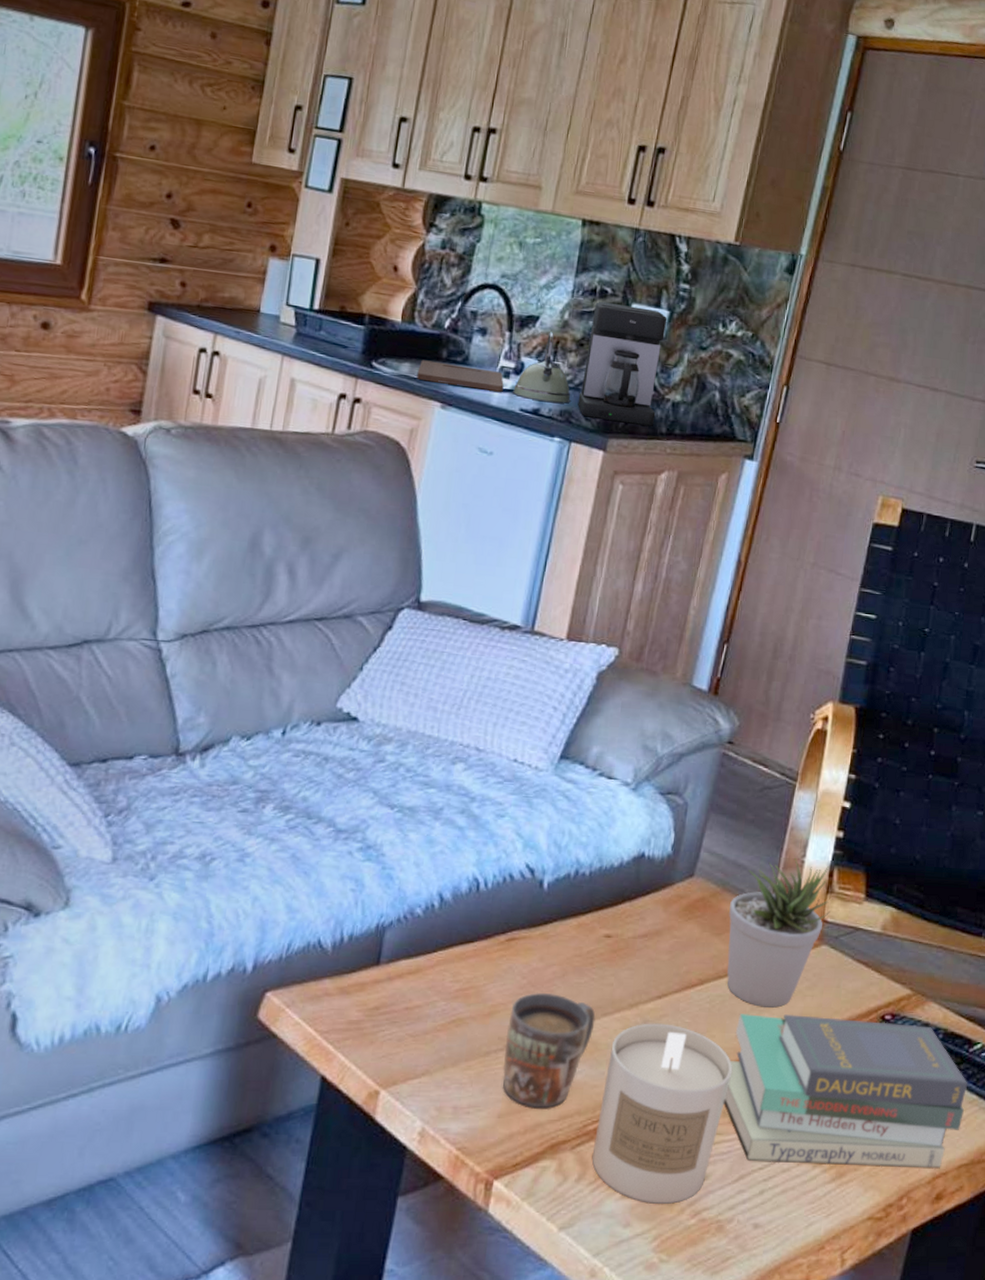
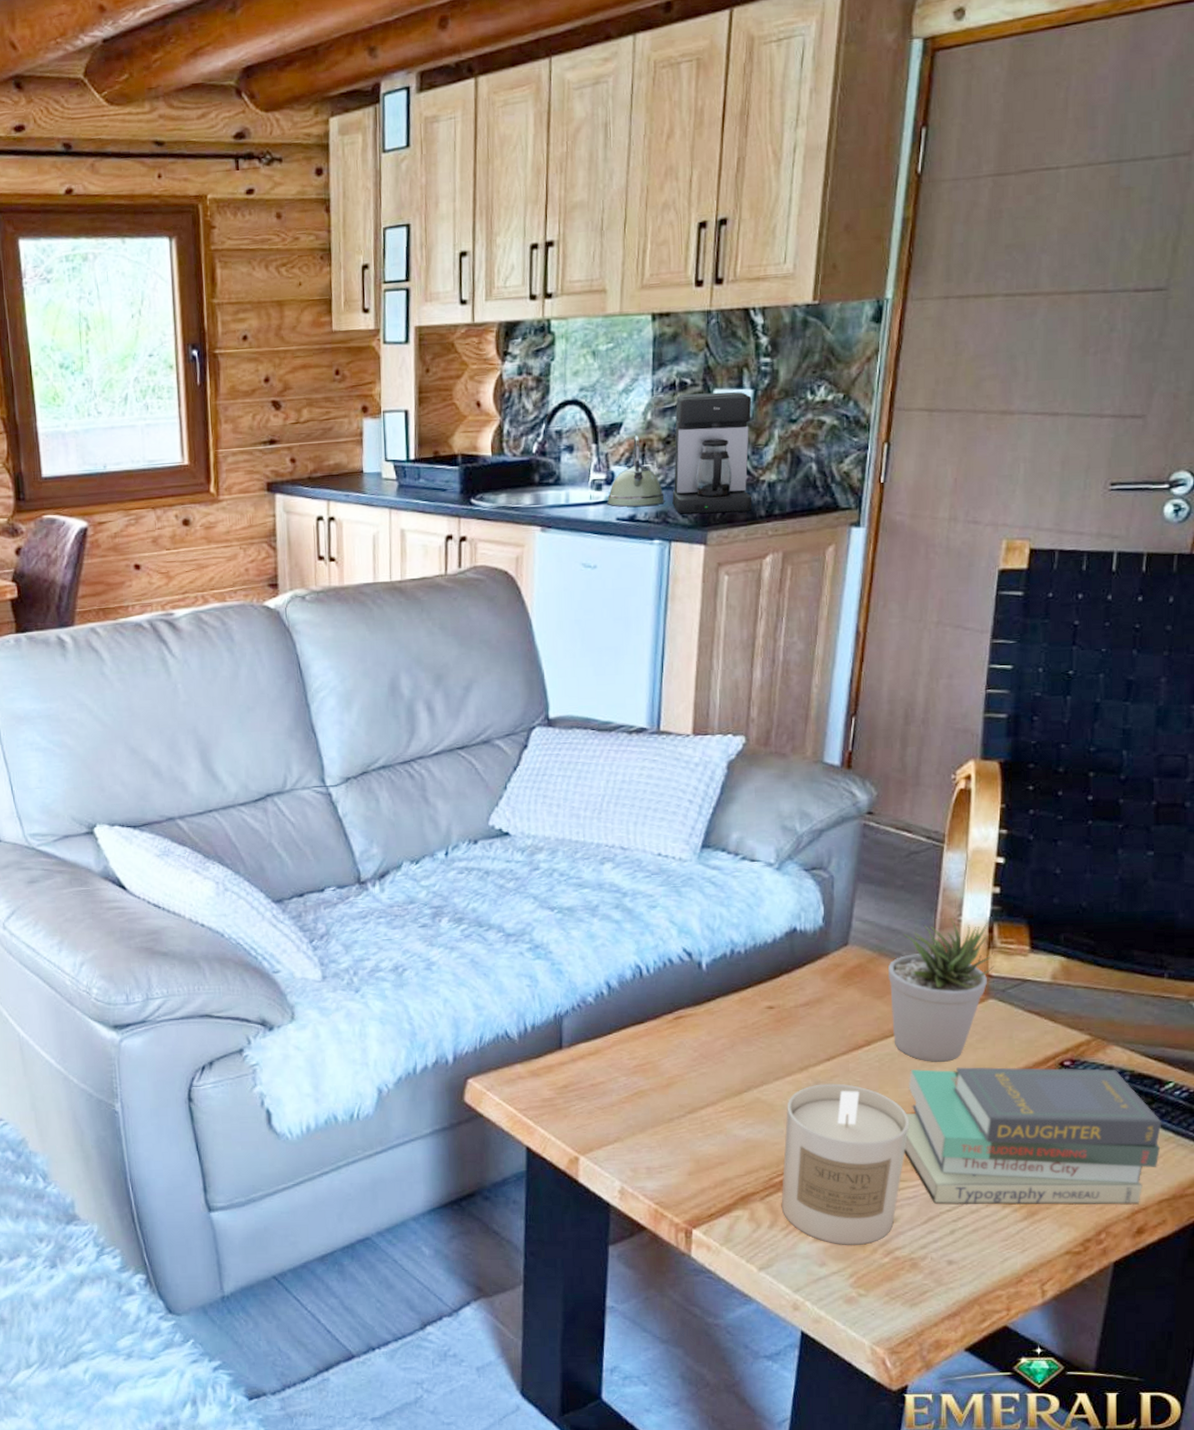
cutting board: present [417,360,504,392] -> none [514,485,598,508]
mug: present [502,992,596,1110] -> none [685,1062,768,1167]

